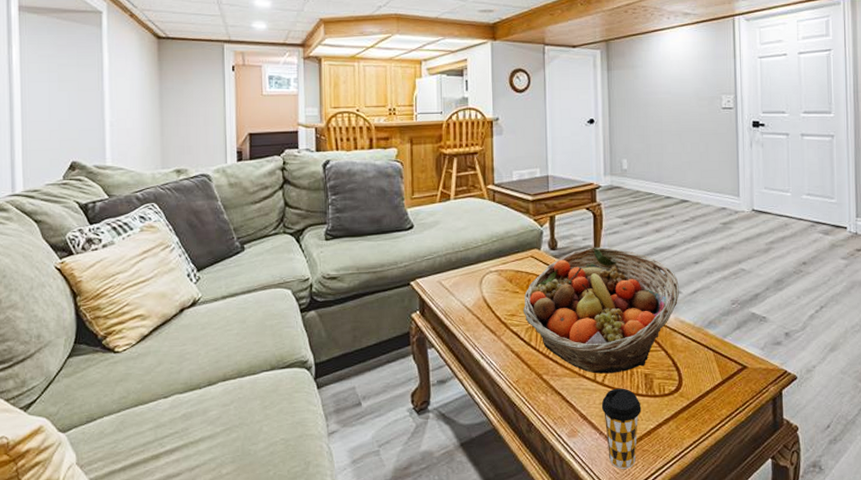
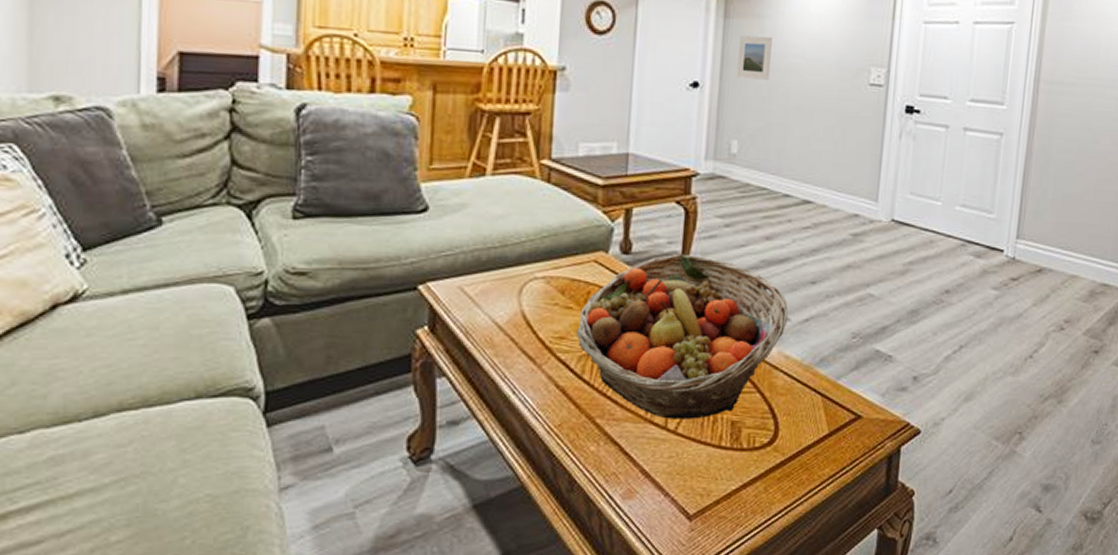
coffee cup: present [601,388,642,469] -> none [670,438,723,540]
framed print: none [620,80,645,113] -> present [736,35,772,80]

